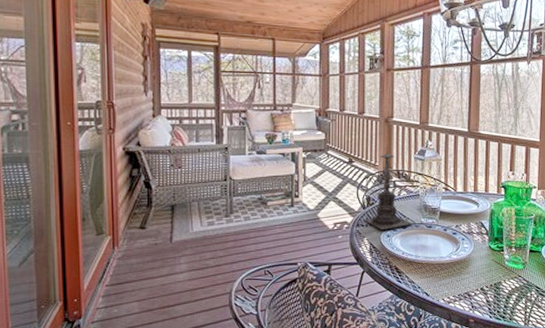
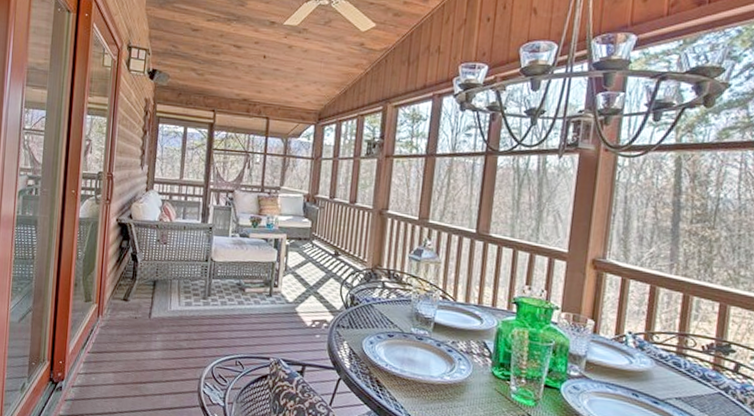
candle holder: present [363,147,414,230] -> none [344,242,402,335]

